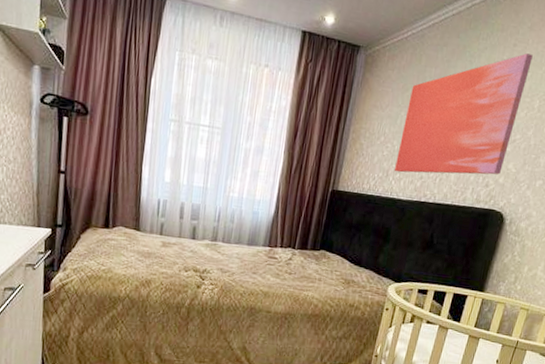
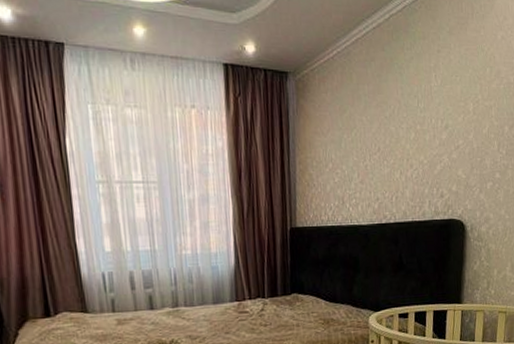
wall art: present [394,53,533,175] -> none [348,58,458,198]

